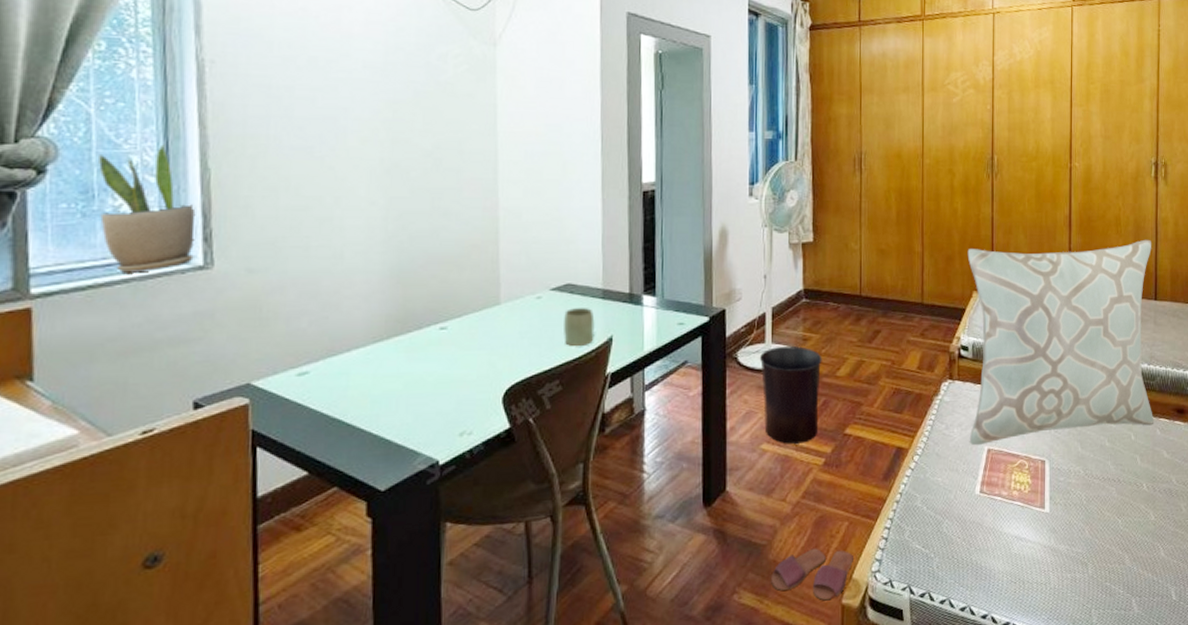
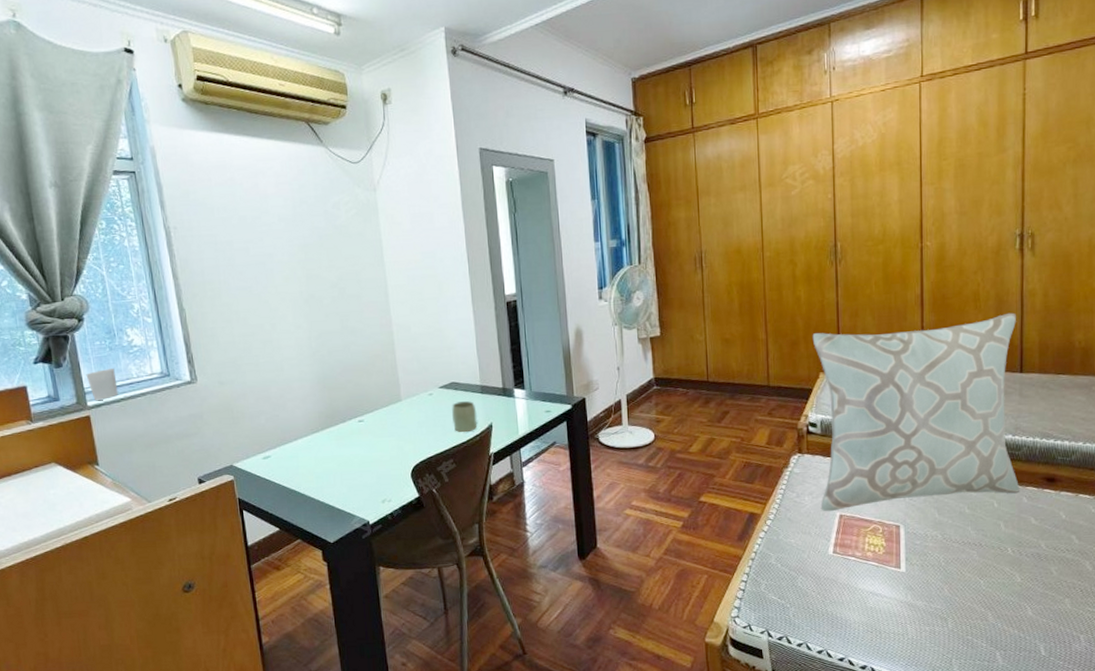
candle holder: none [35,243,86,288] -> present [86,369,118,401]
potted plant: present [99,144,197,273] -> none [114,294,184,389]
waste bin: present [759,345,822,444] -> none [618,427,675,510]
slippers: present [771,548,853,601] -> none [641,595,714,639]

